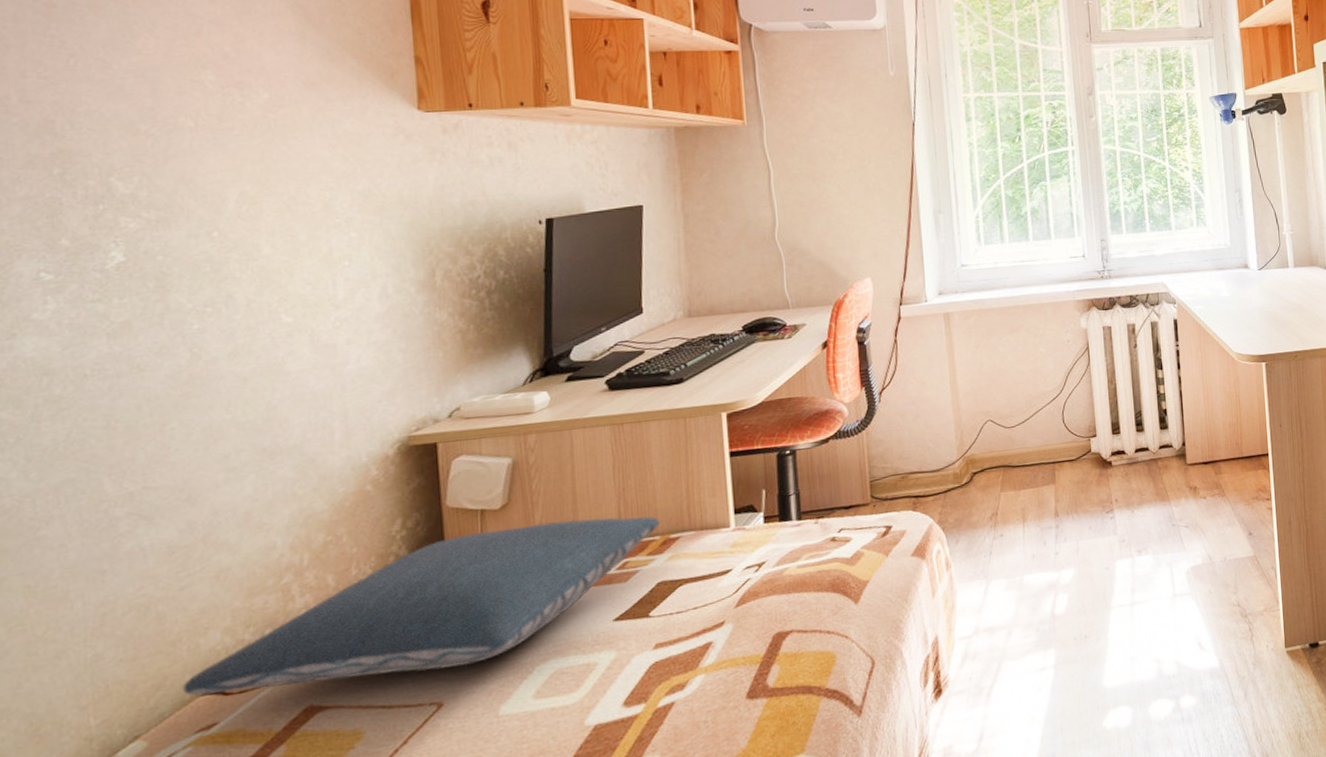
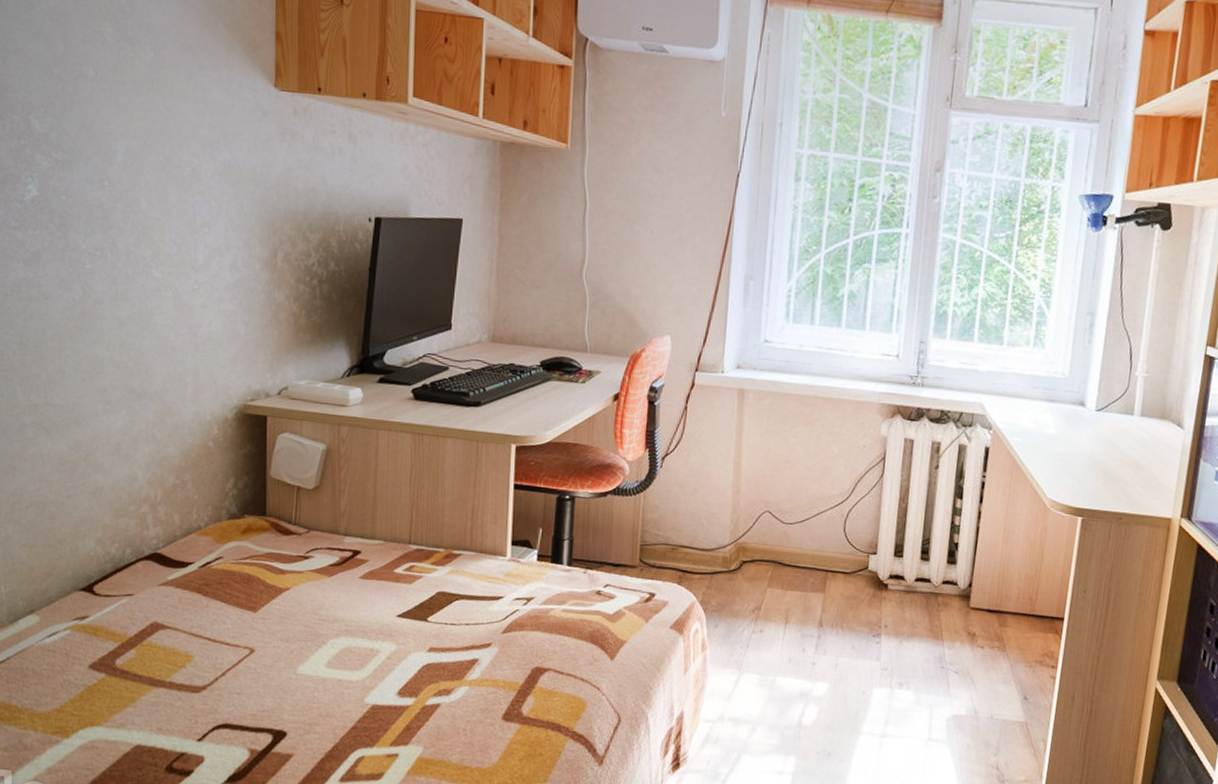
pillow: present [182,516,661,696] -> none [65,505,446,623]

